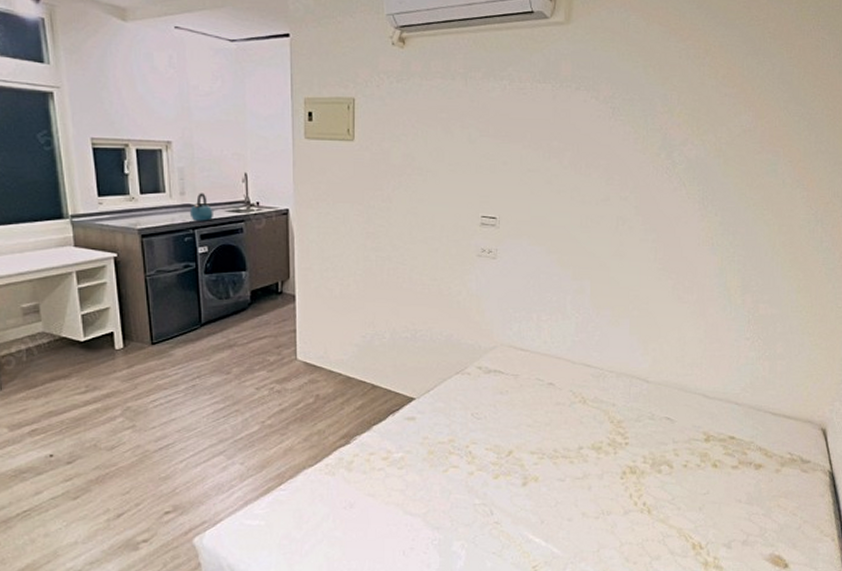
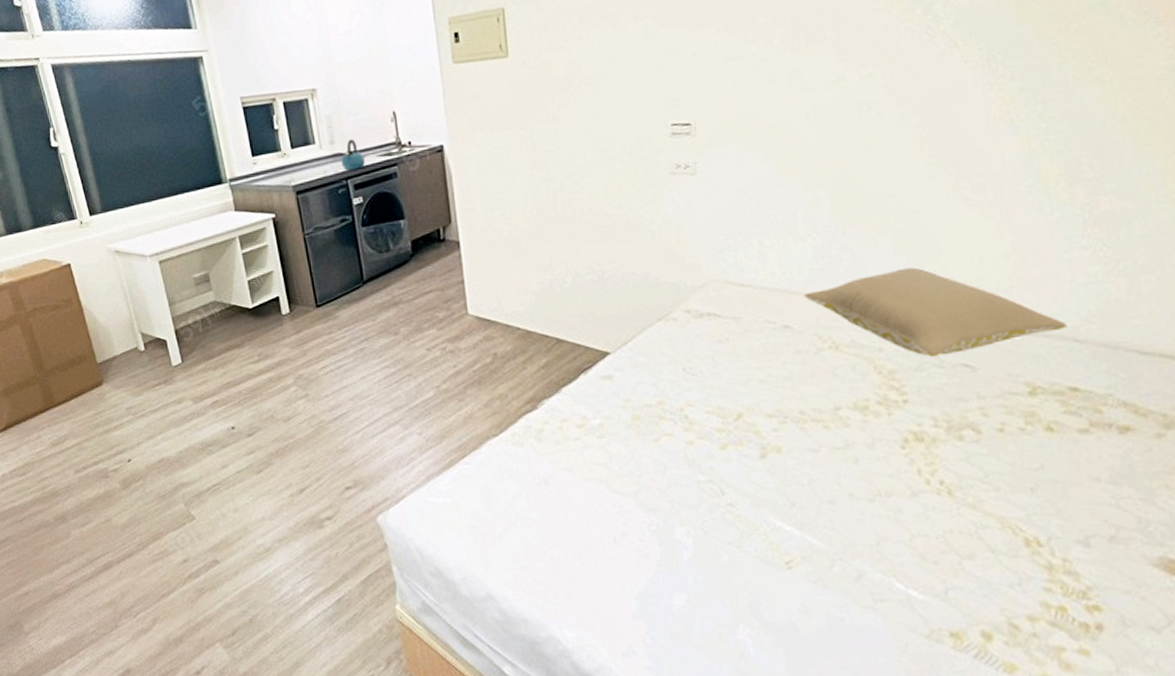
pillow: none [565,345,732,411] -> present [803,267,1067,356]

